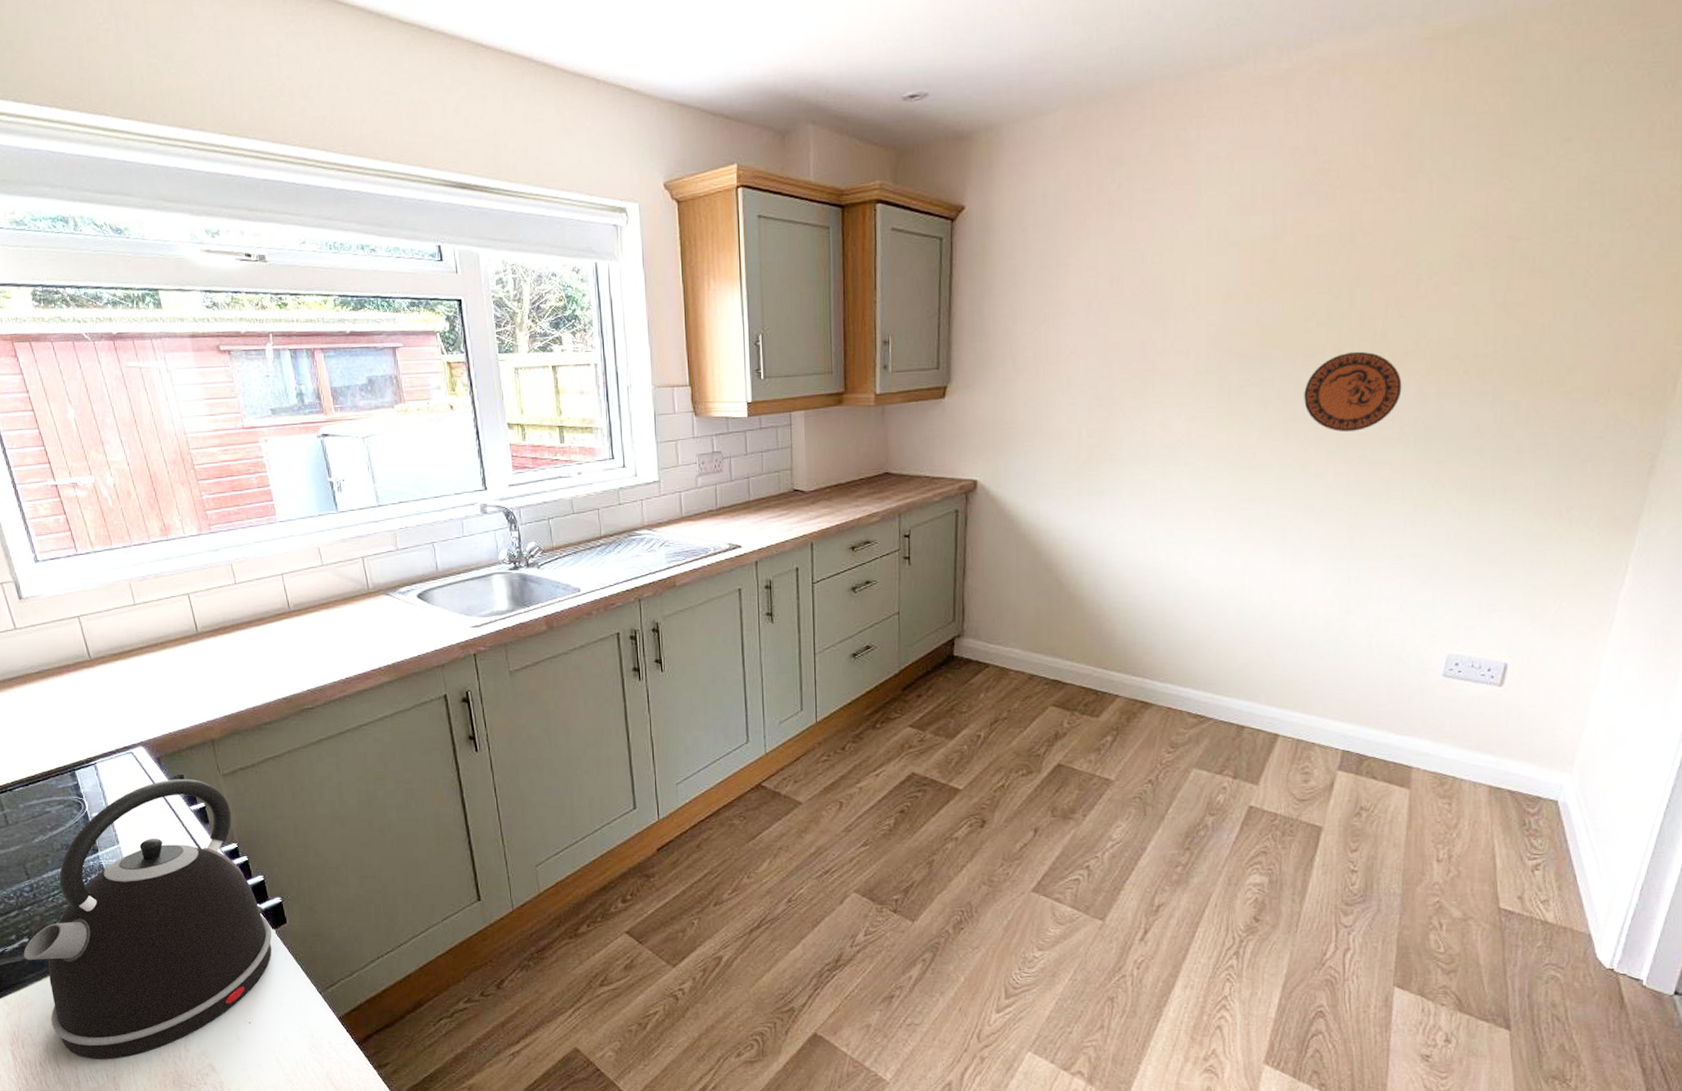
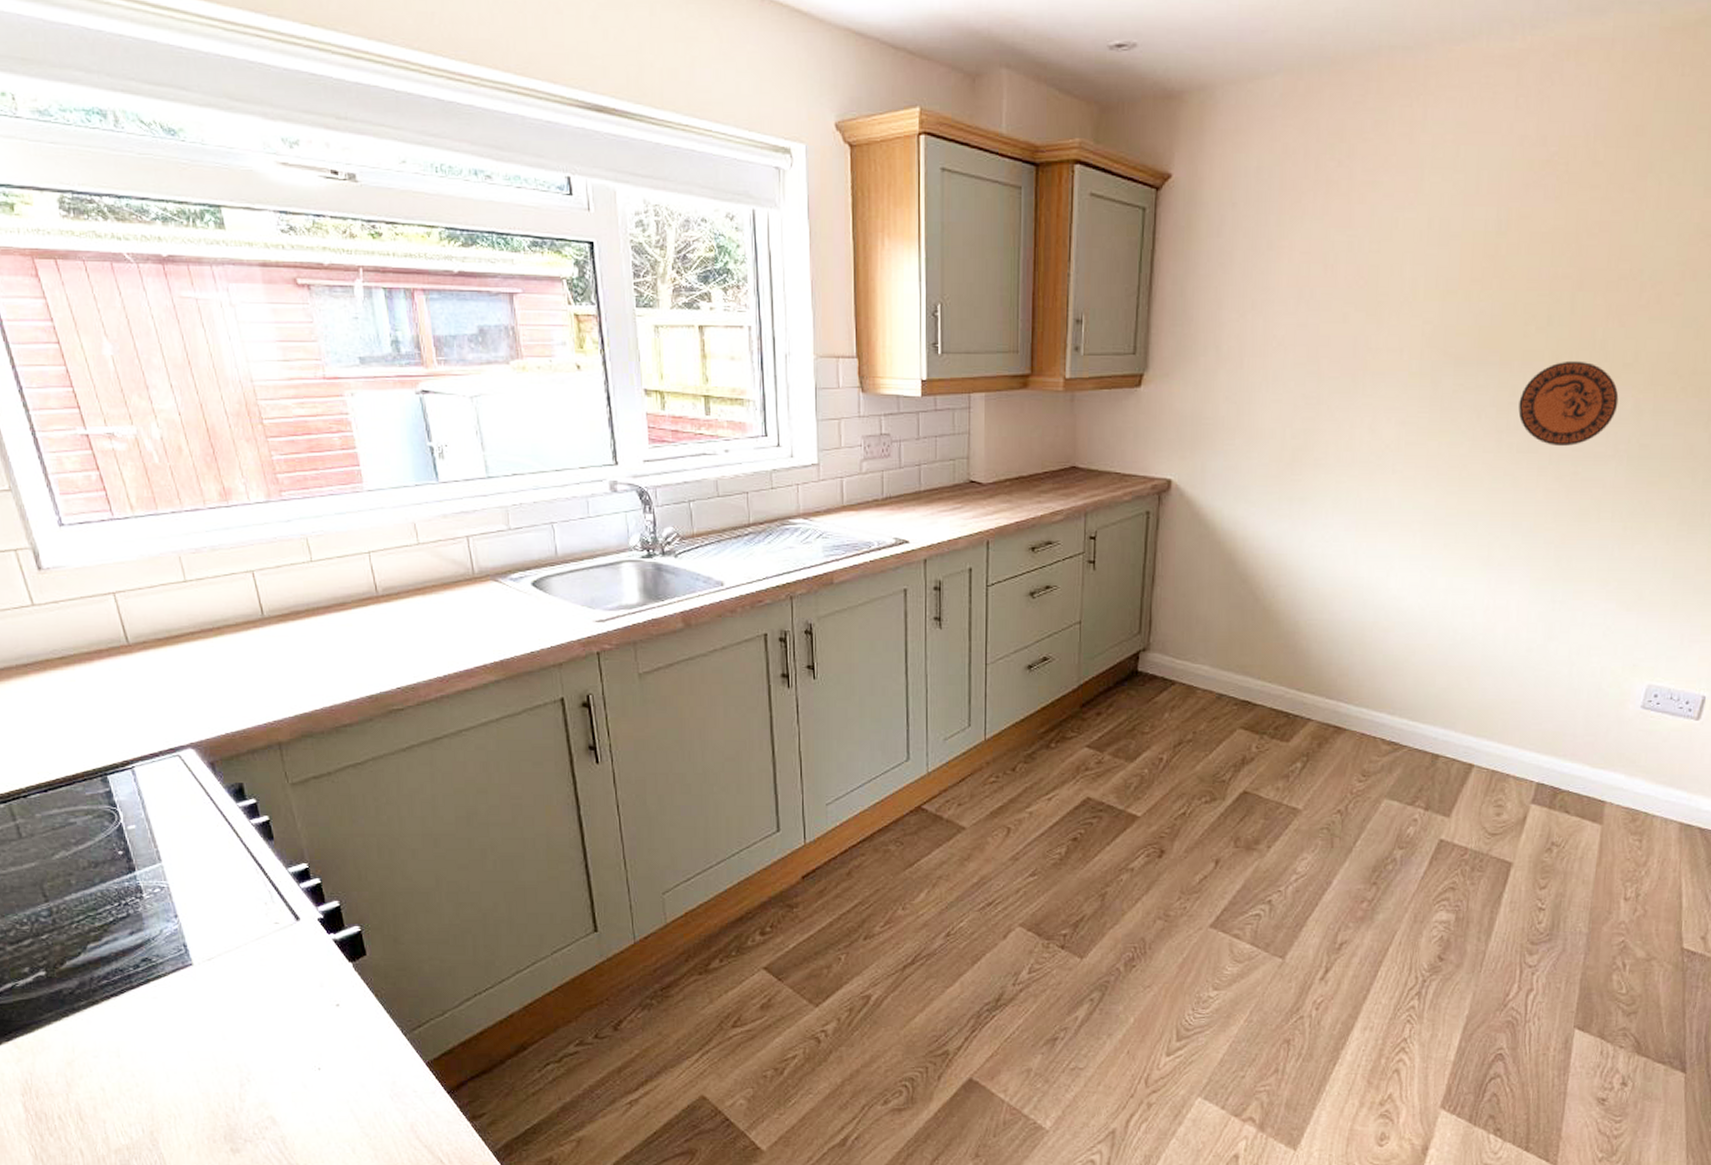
kettle: present [23,778,272,1059] -> none [39,787,349,1111]

